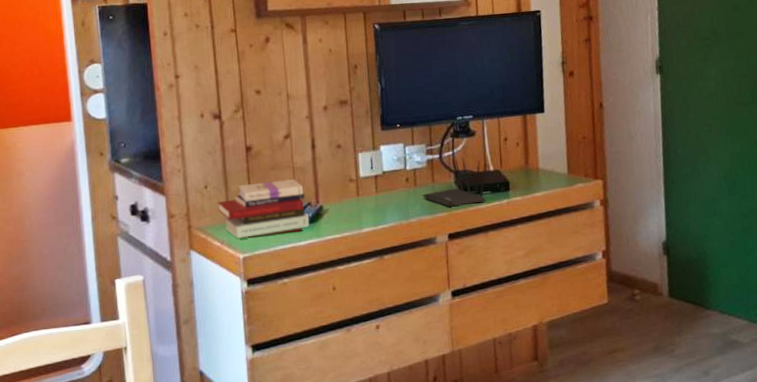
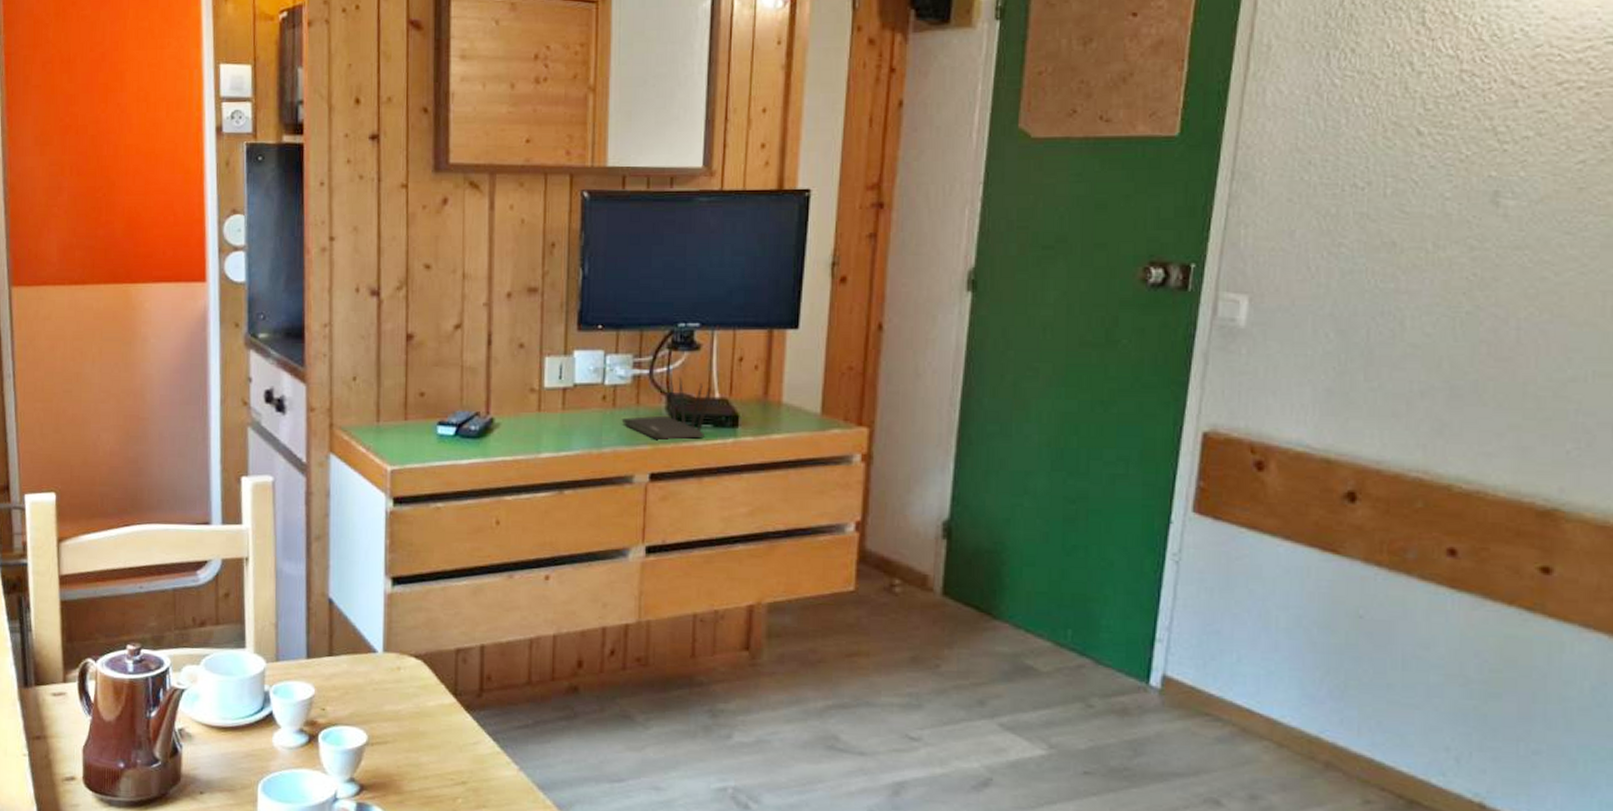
books: present [218,178,310,239] -> none [367,379,476,448]

